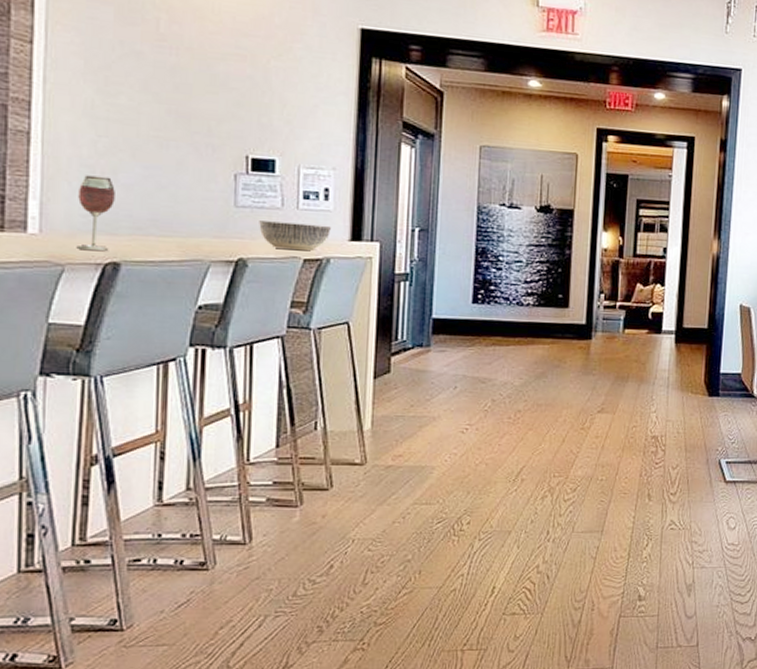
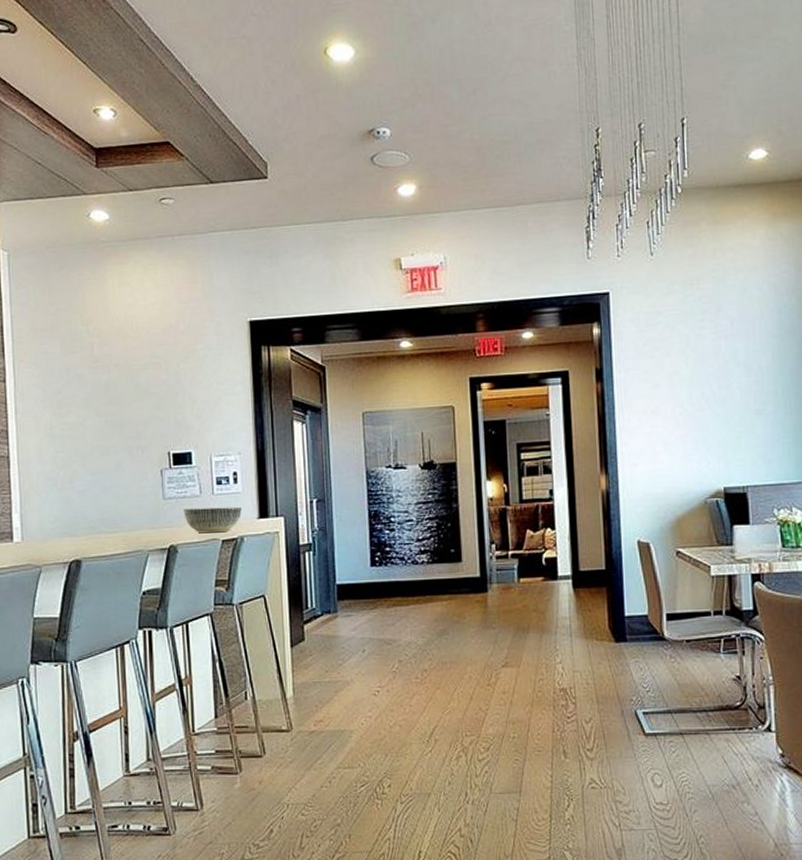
wineglass: present [78,175,115,251] -> none [46,486,73,552]

